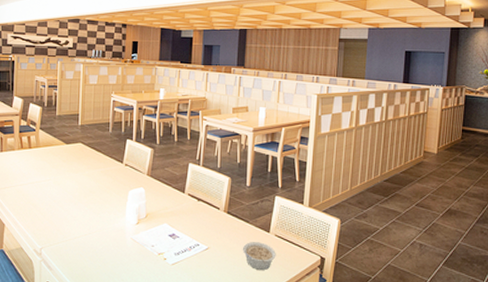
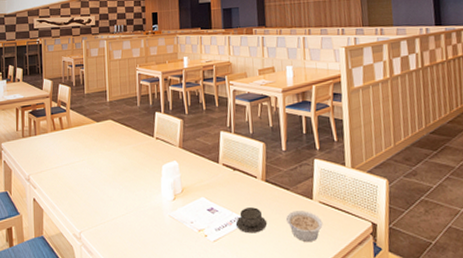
teacup: none [195,236,225,260] -> present [236,207,268,234]

